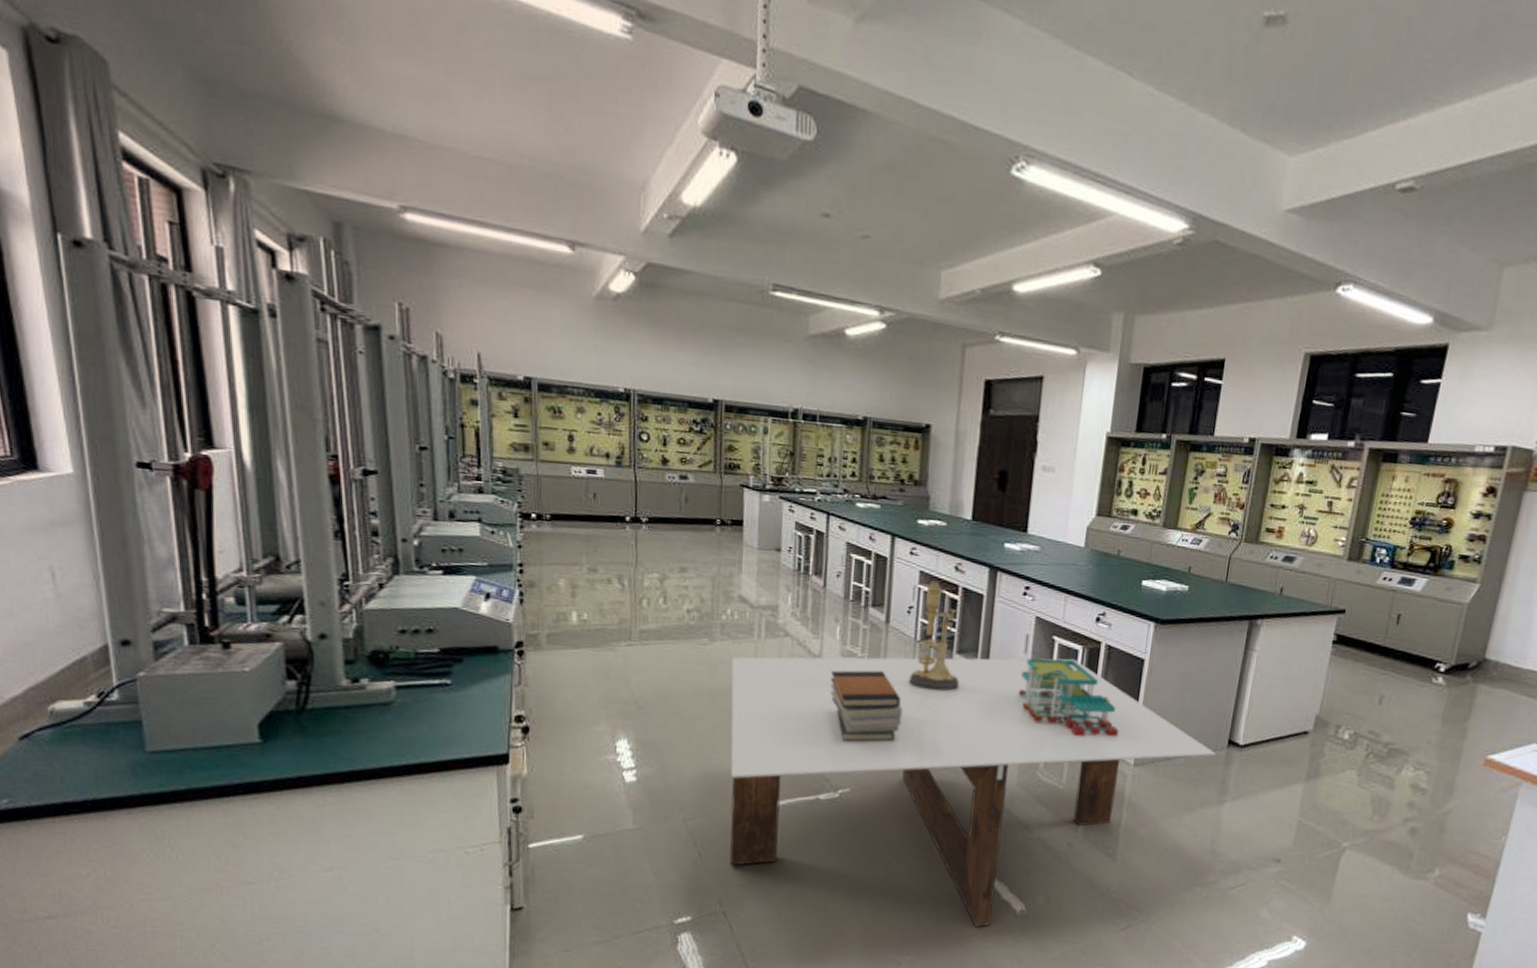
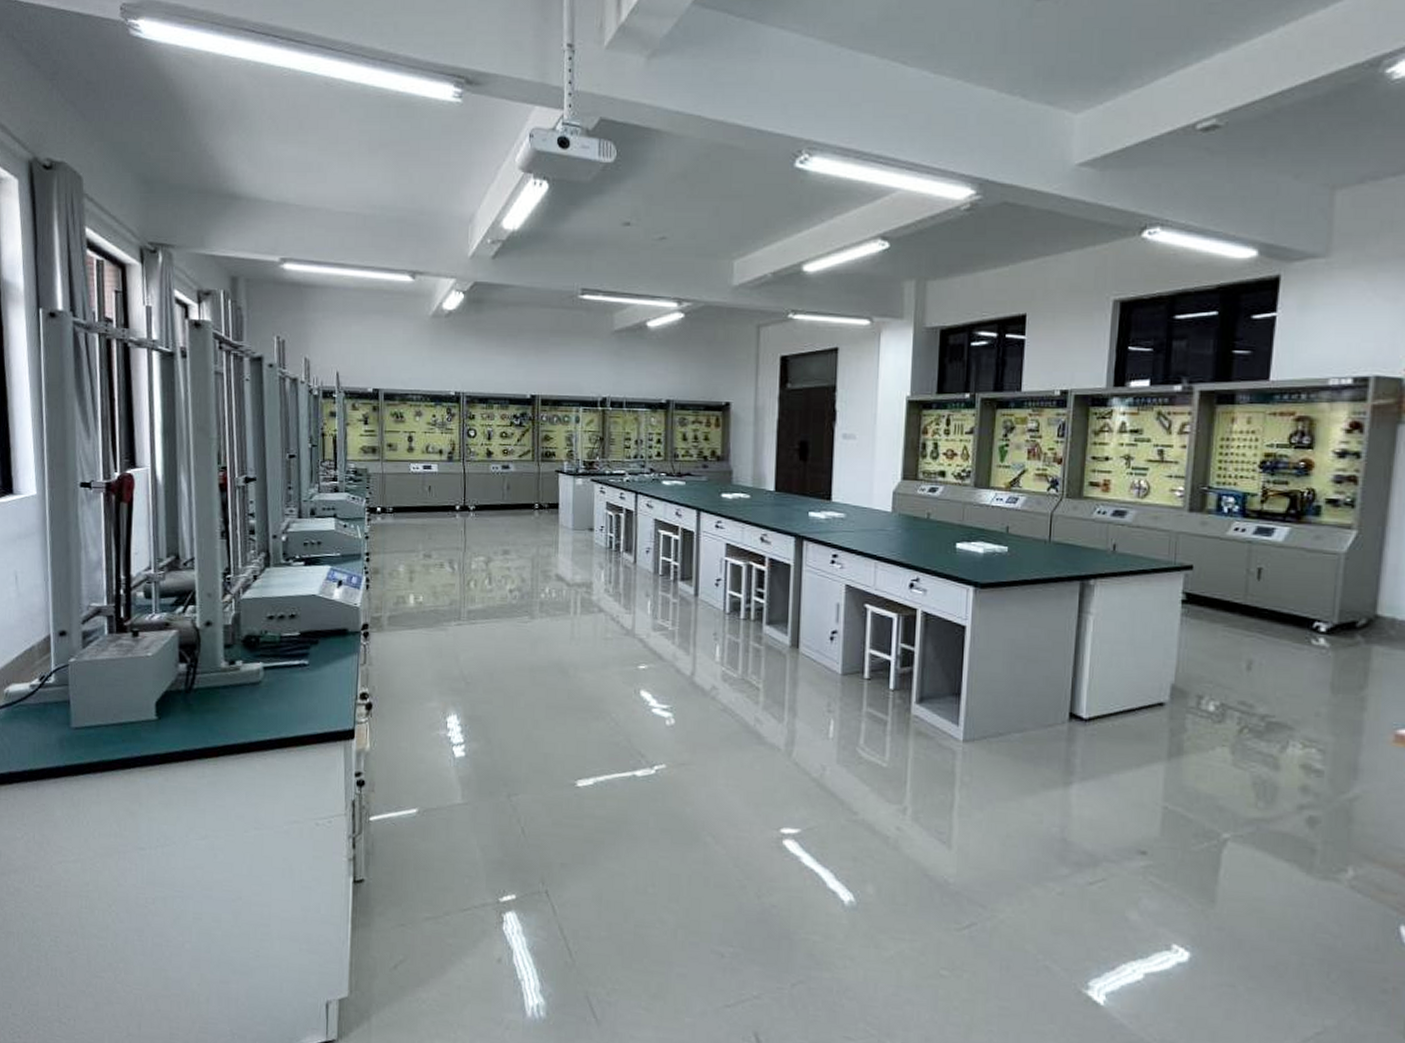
dining table: present [729,656,1217,927] -> none [550,627,1057,918]
book stack: present [830,670,903,742] -> none [643,644,715,717]
microscope: present [908,580,960,692] -> none [719,552,771,664]
machine part: present [1018,658,1119,737] -> none [832,627,943,710]

